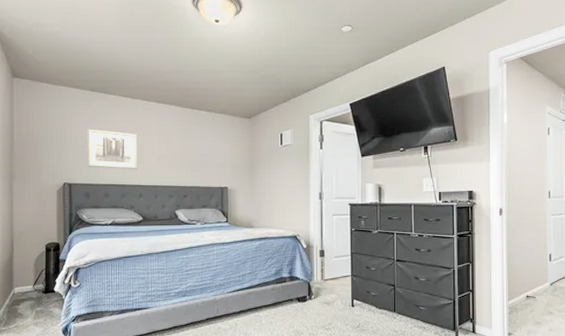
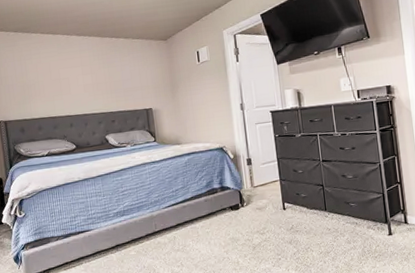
wall art: present [88,128,138,169] -> none [16,67,67,104]

